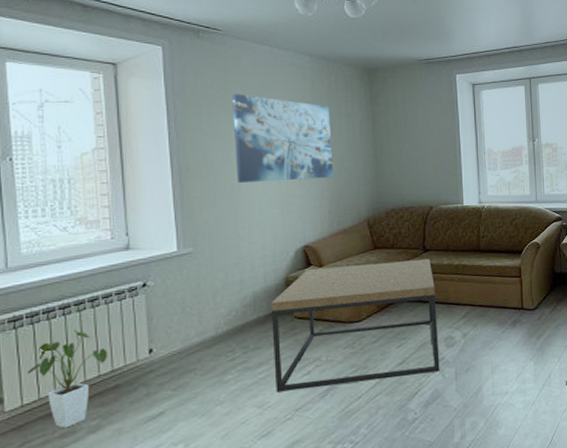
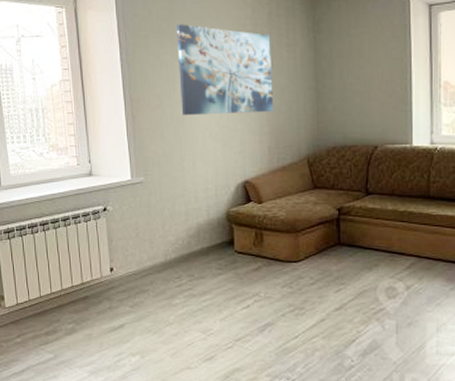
house plant: present [27,330,108,429] -> none [19,245,78,328]
coffee table: present [270,258,440,392] -> none [213,202,380,323]

